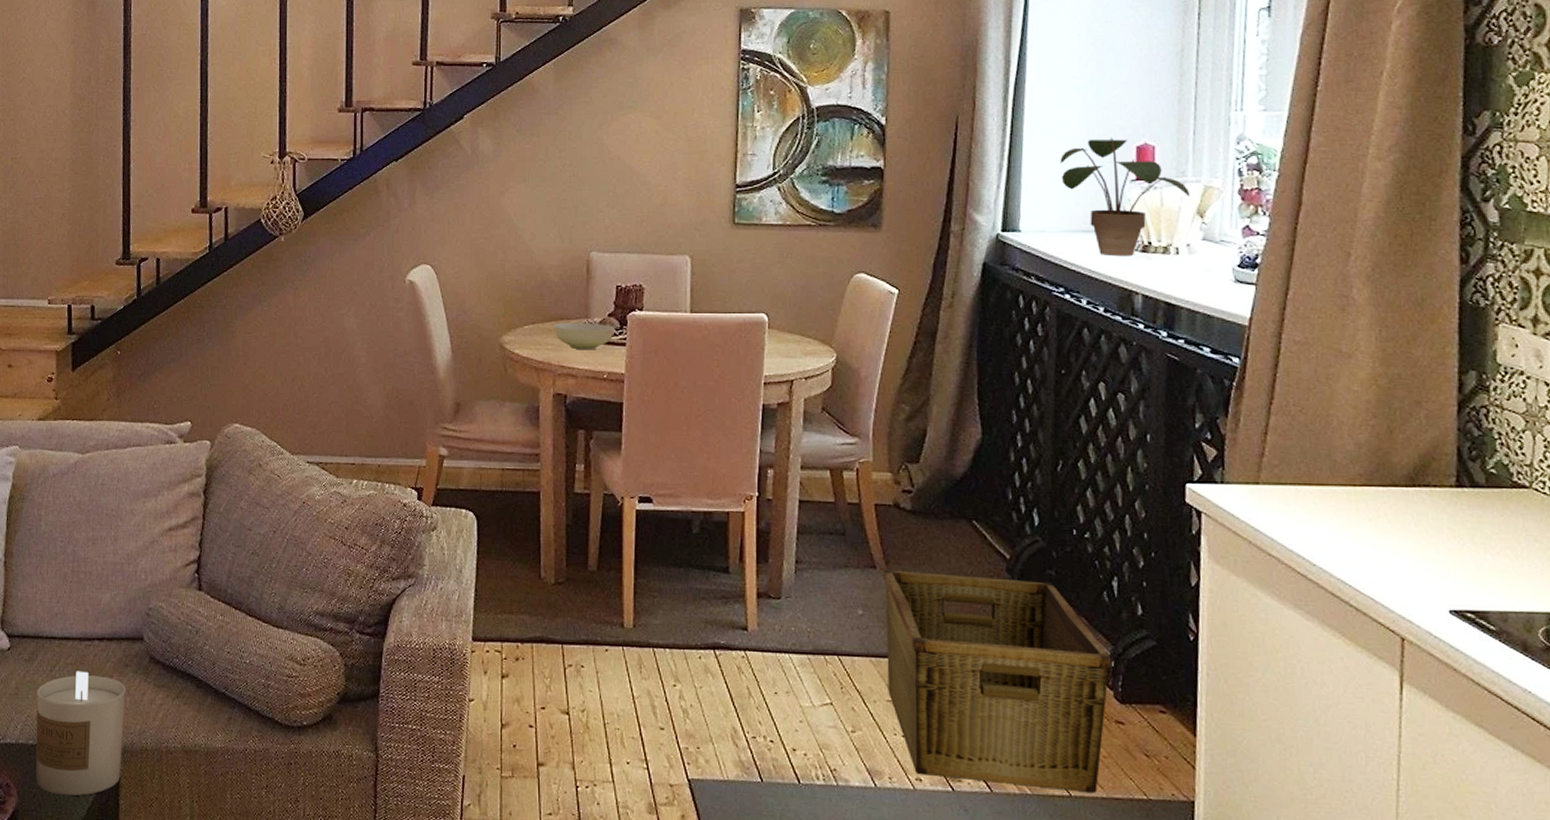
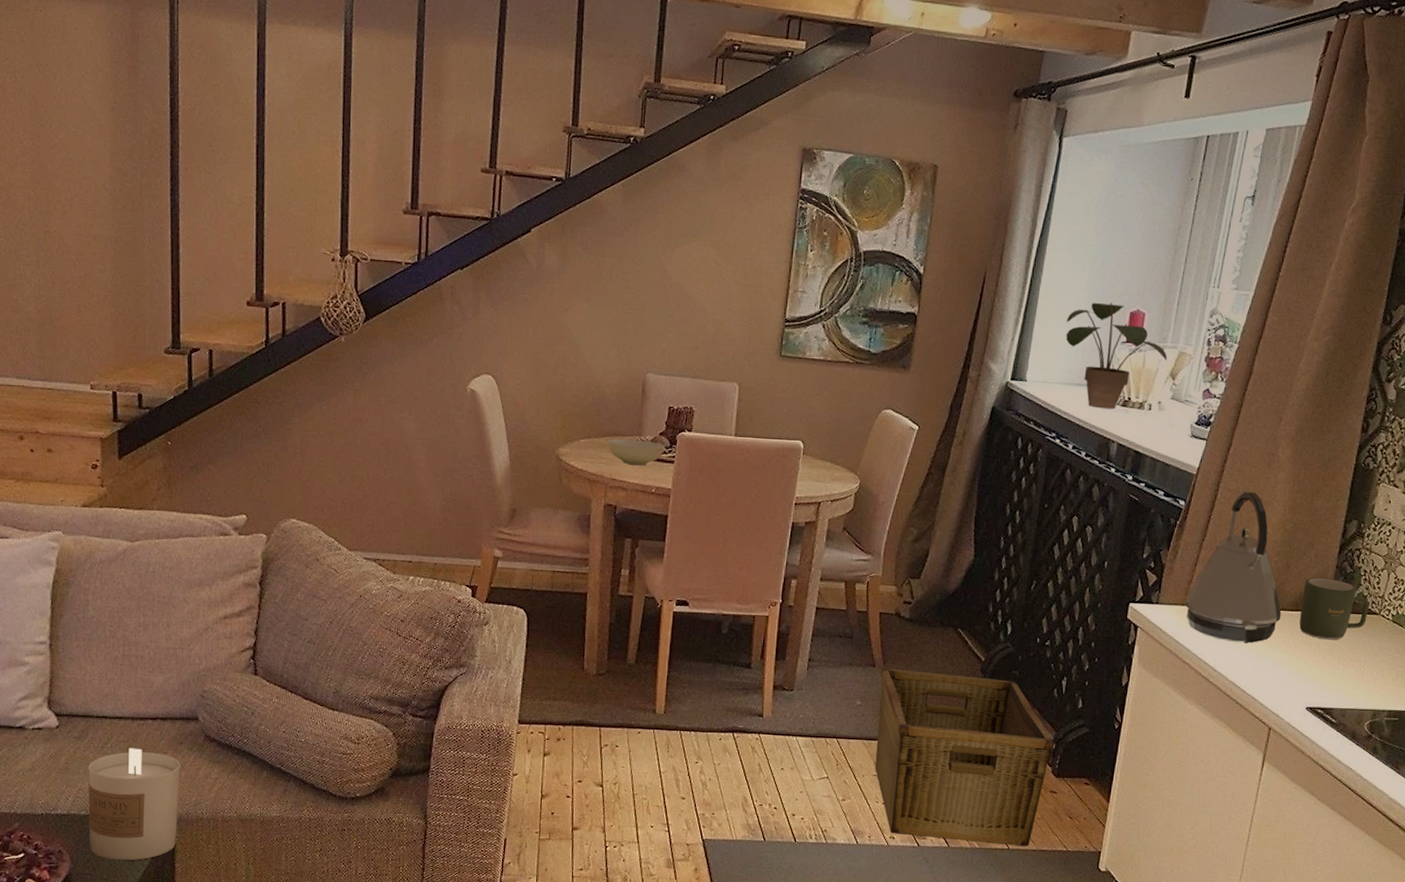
kettle: none [1259,343,1393,530] -> present [1184,491,1282,643]
mug: none [1417,443,1515,523] -> present [1299,577,1370,640]

